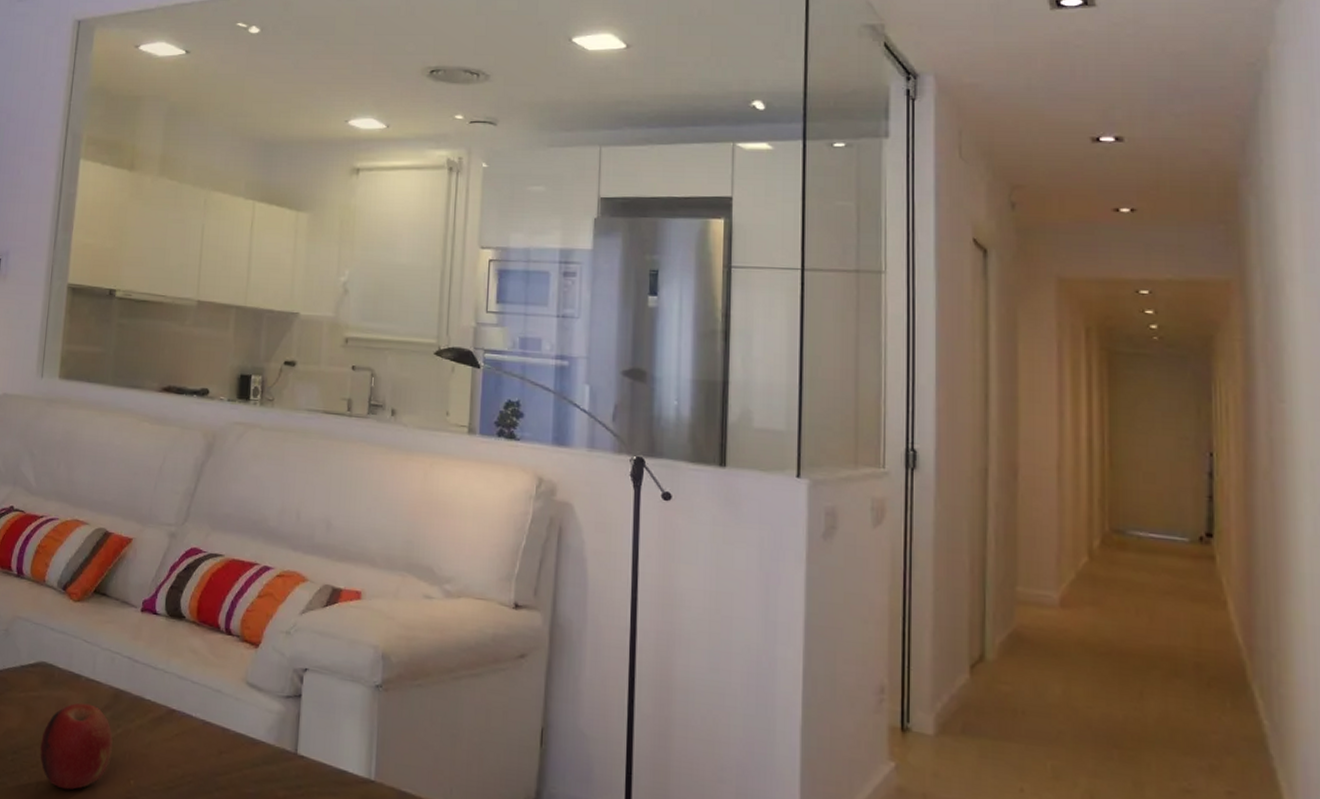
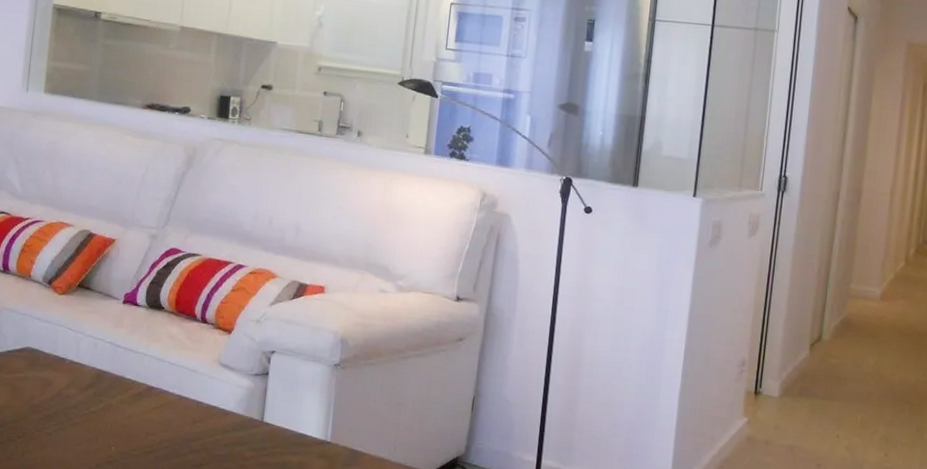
fruit: present [40,702,113,790] -> none [26,382,95,456]

